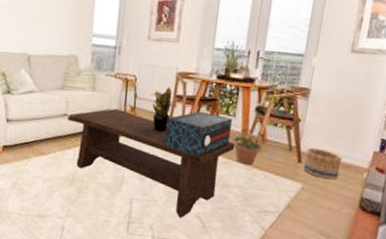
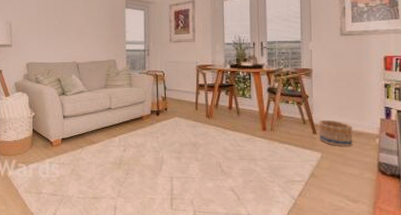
coffee table: present [67,108,235,219] -> none [112,99,255,193]
potted plant: present [150,87,180,132] -> none [177,78,202,116]
decorative box: present [164,111,232,157] -> none [193,96,249,136]
potted plant: present [232,128,264,165] -> none [251,107,280,140]

